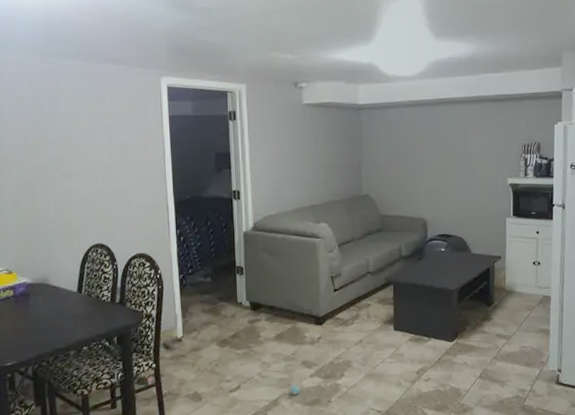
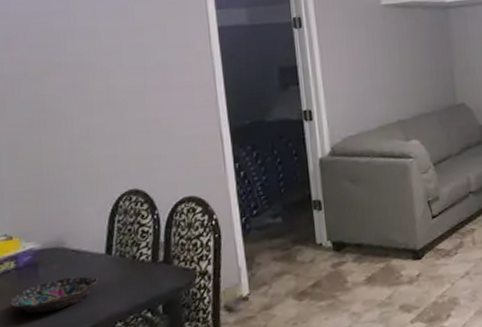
bowl: none [8,307,72,332] -> present [8,276,99,314]

